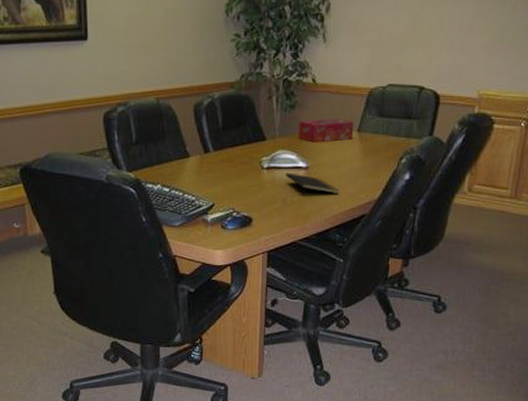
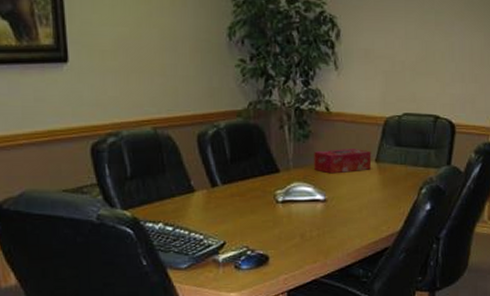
notepad: present [285,172,339,195] -> none [302,206,360,229]

